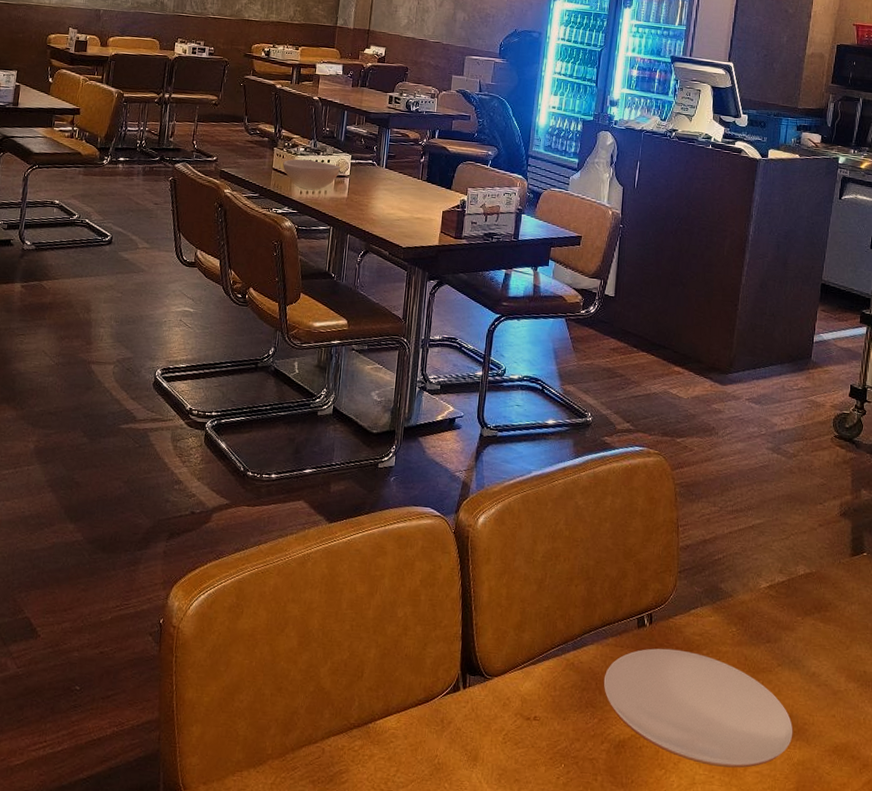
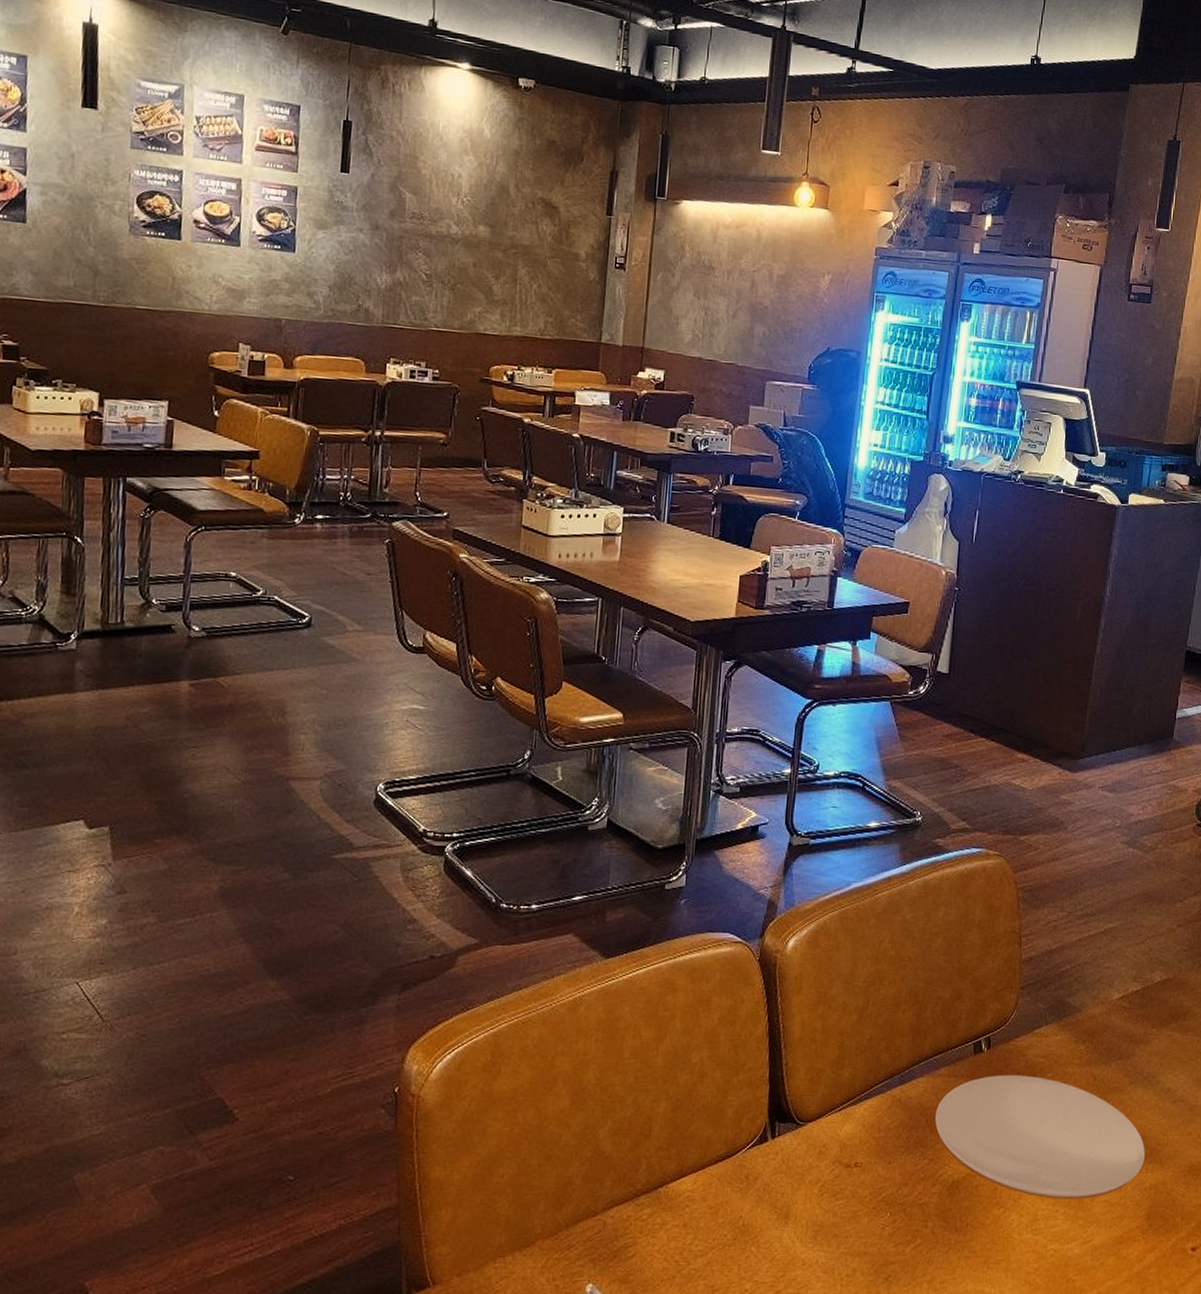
soup bowl: present [283,159,340,191] -> none [535,513,610,553]

